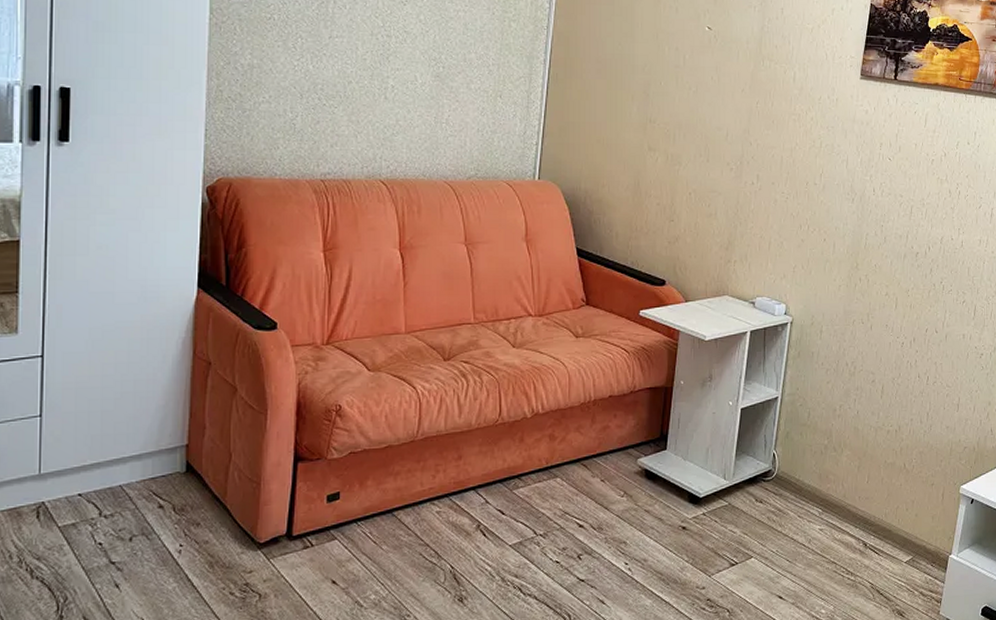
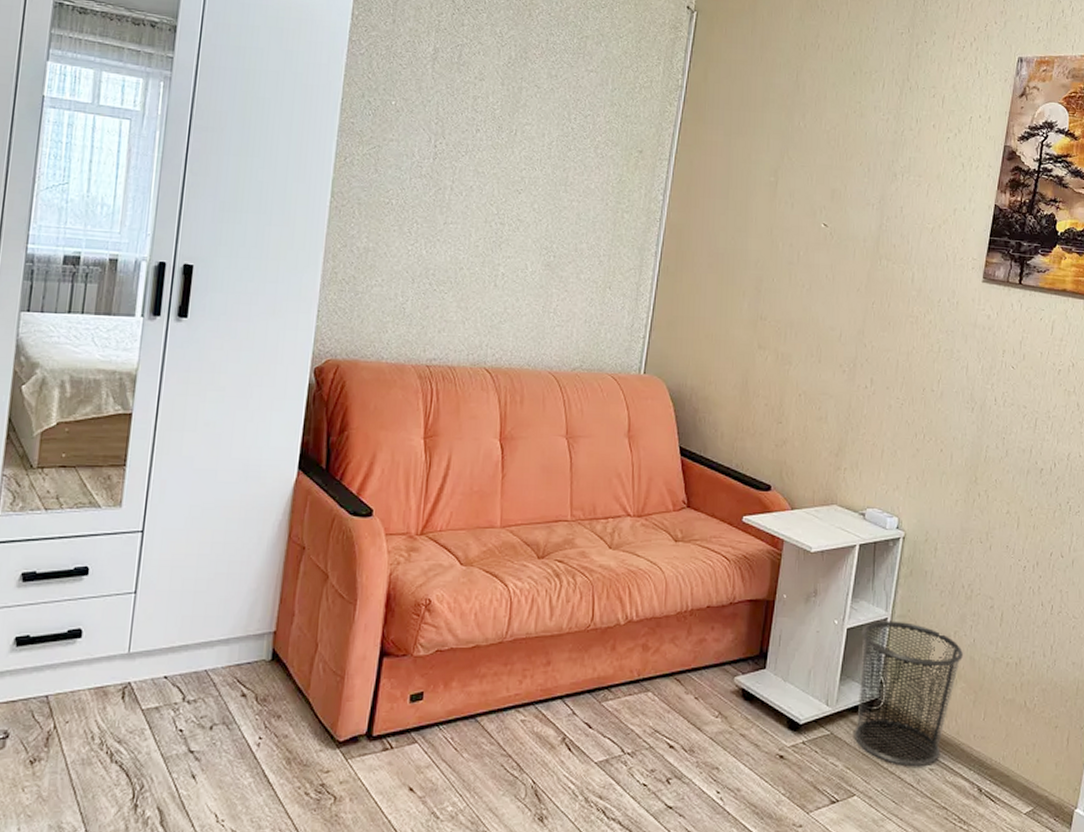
waste bin: none [750,399,848,528] -> present [854,620,963,766]

